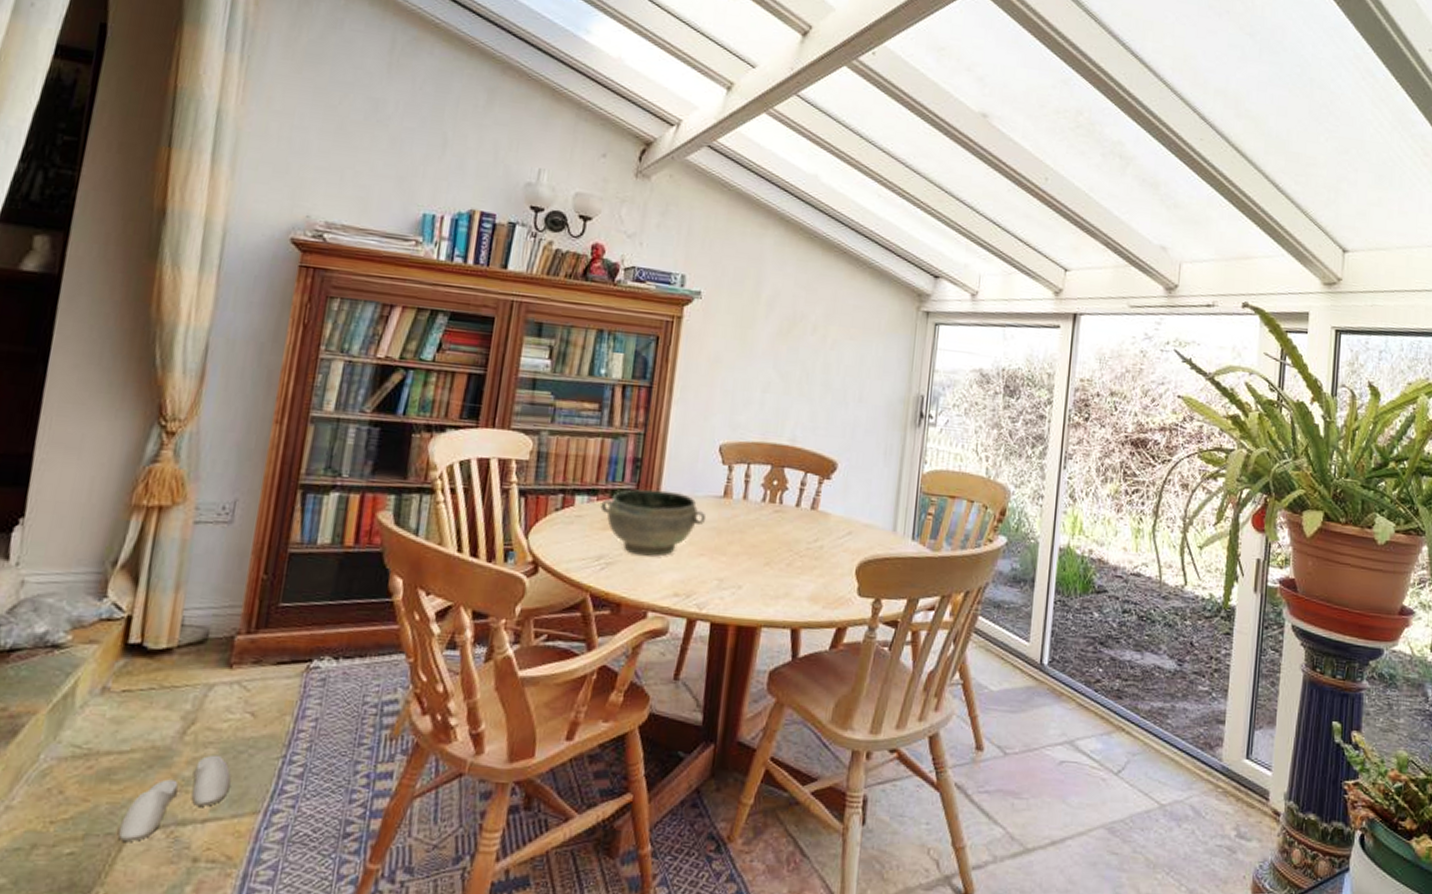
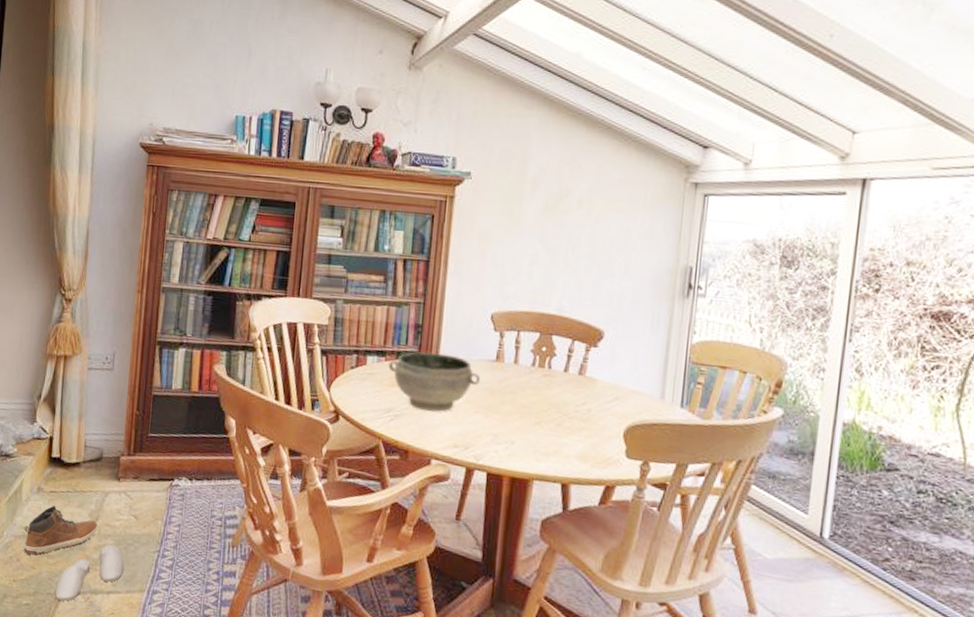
boot: none [70,710,195,782] -> present [23,505,98,555]

